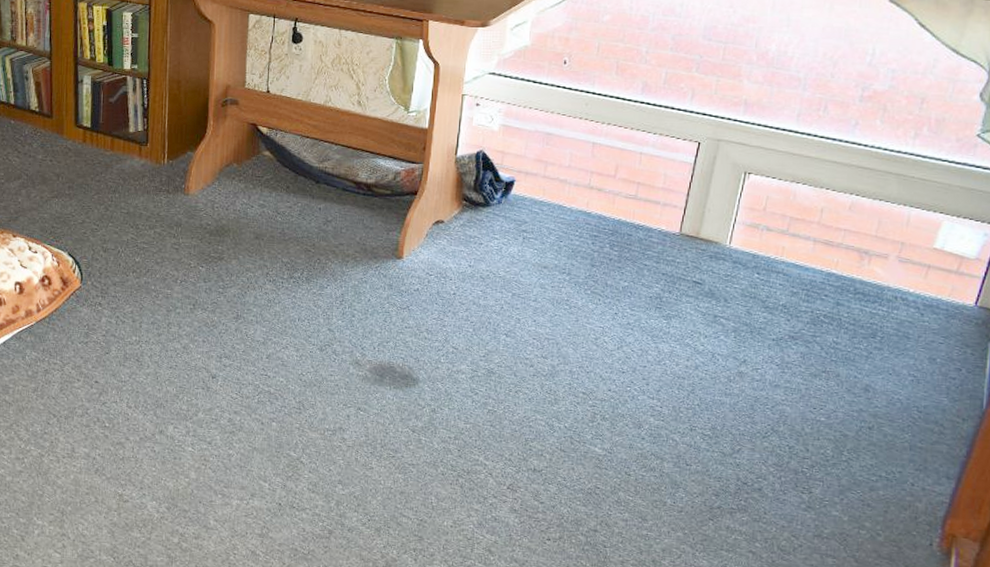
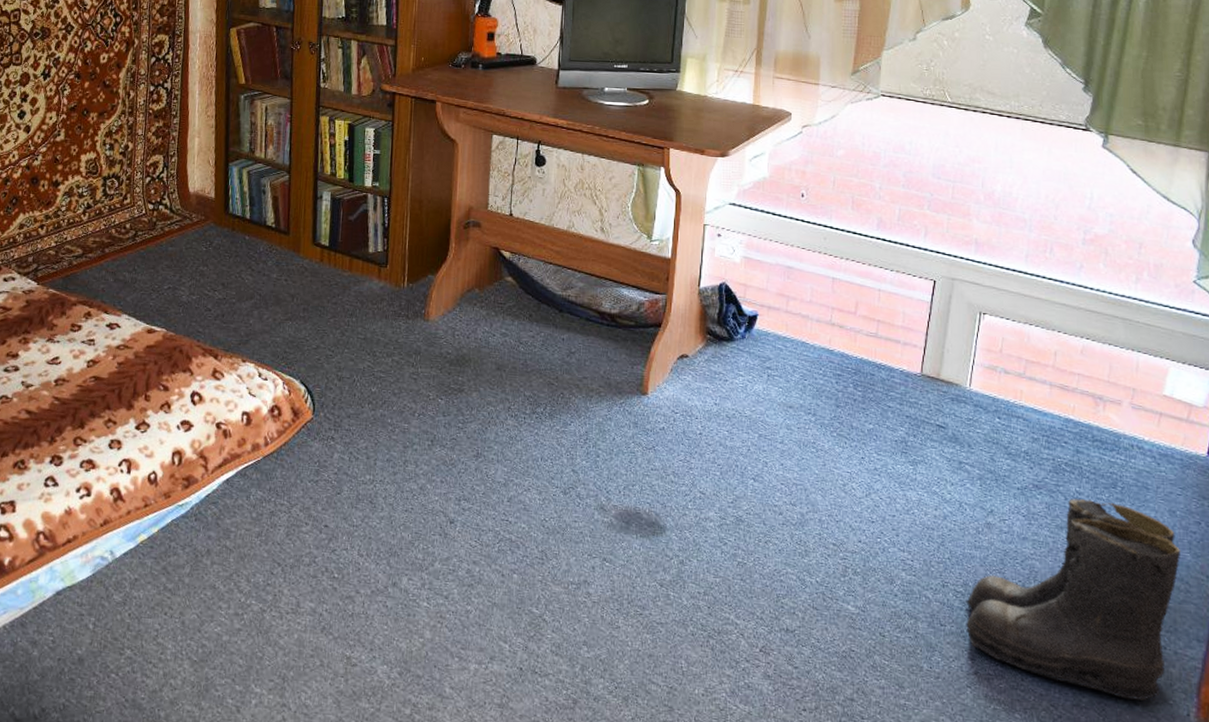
boots: none [710,348,938,532] -> present [963,498,1181,701]

